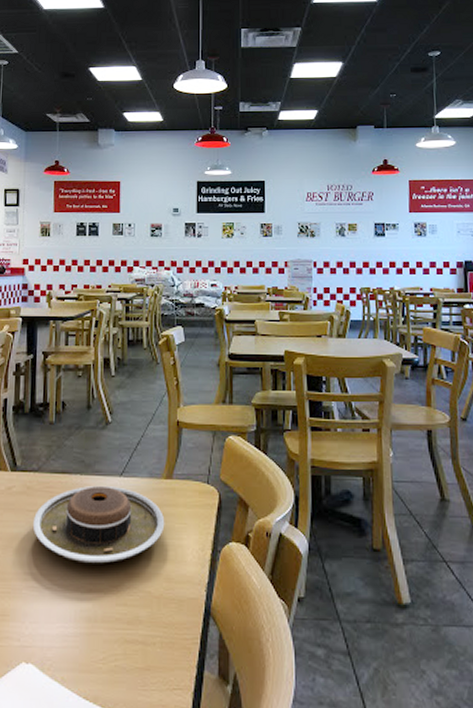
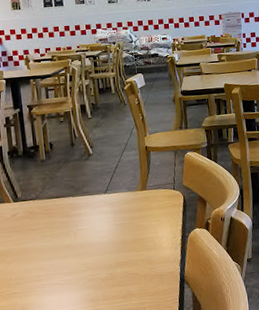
plate: present [32,485,165,564] -> none [37,201,144,262]

